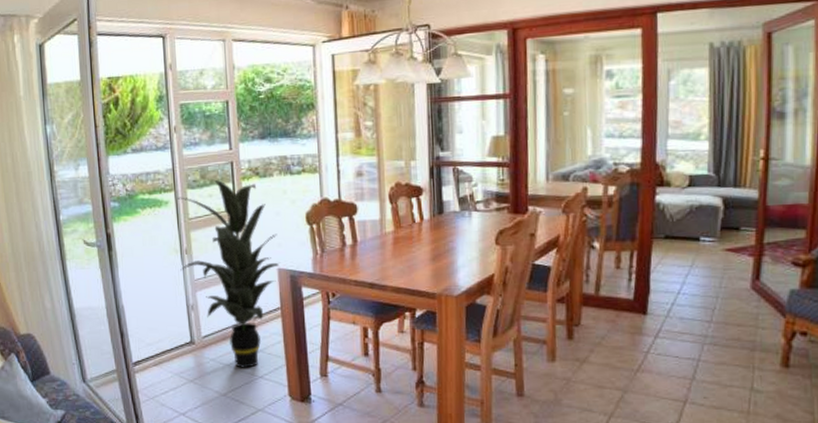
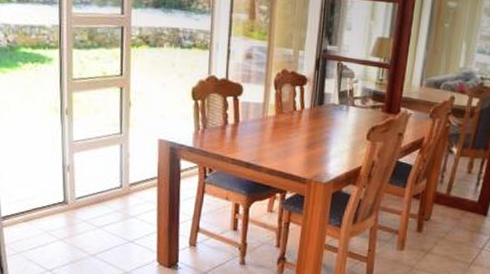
indoor plant: present [177,179,279,368] -> none [59,42,162,232]

